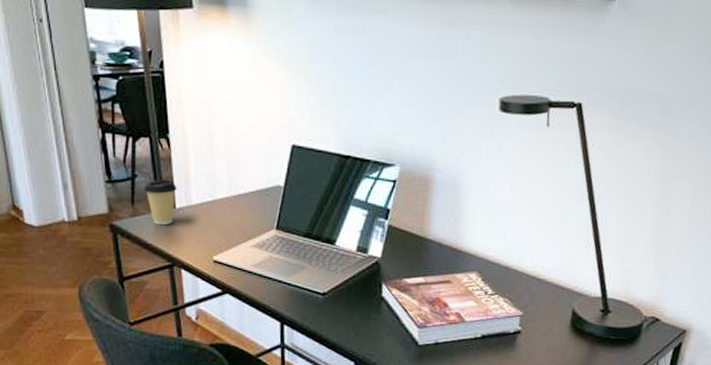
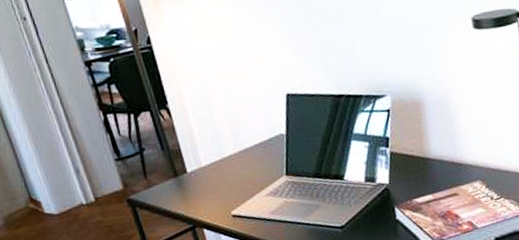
coffee cup: present [144,179,177,226] -> none [153,146,188,192]

